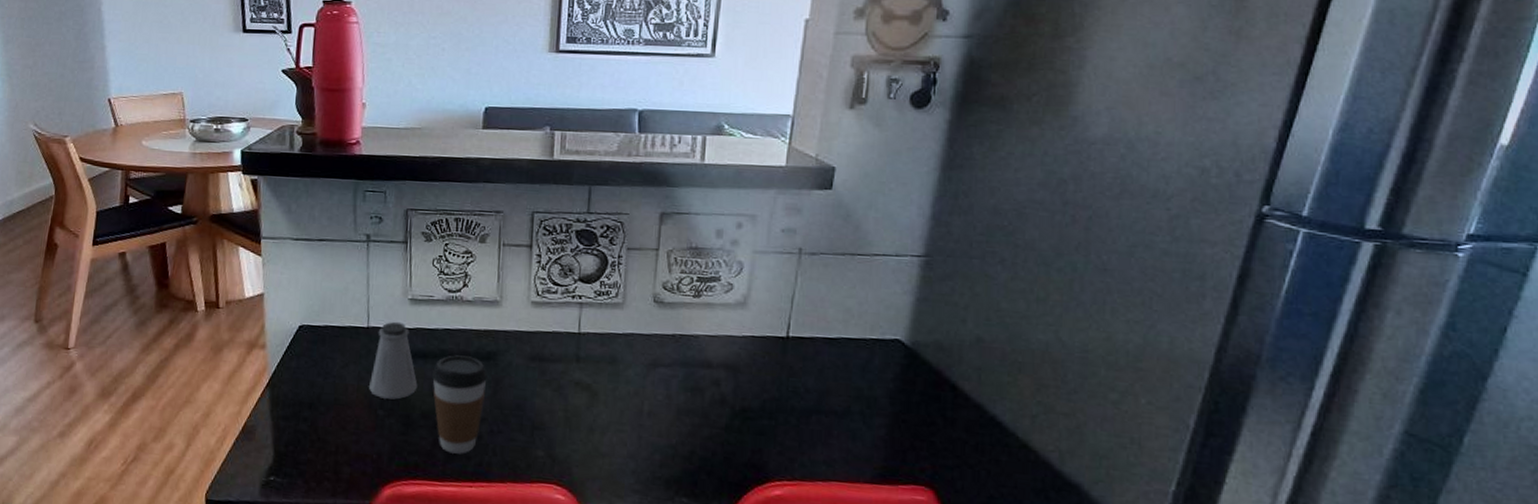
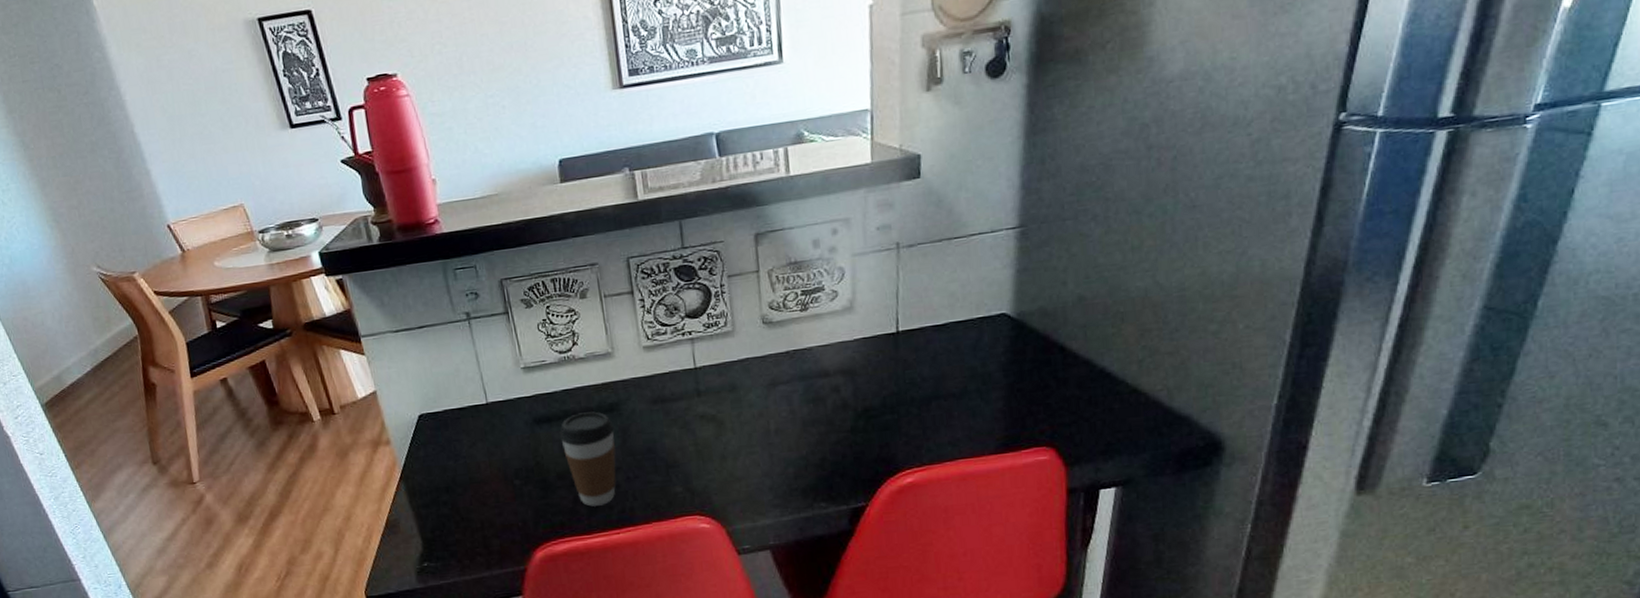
saltshaker: present [368,321,418,400] -> none [498,392,548,469]

